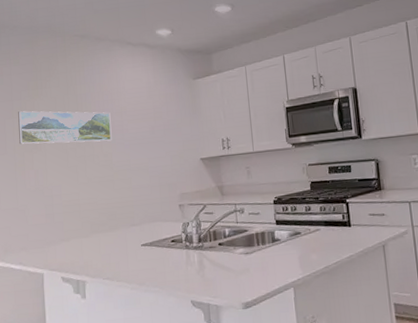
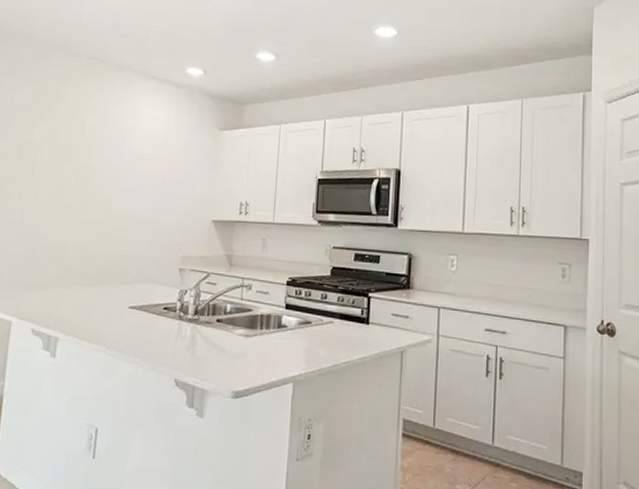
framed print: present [18,111,112,144] -> none [10,133,119,184]

